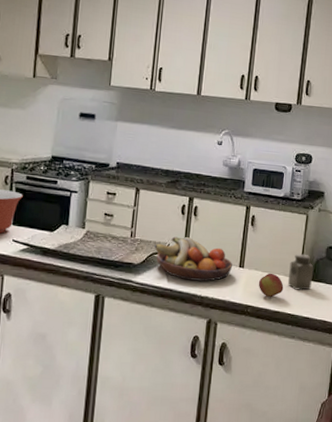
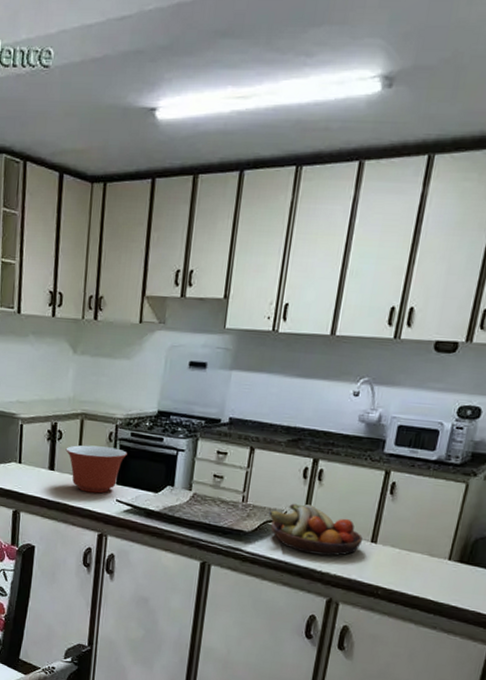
apple: present [258,273,284,298] -> none [394,551,427,580]
salt shaker: present [287,253,314,291] -> none [432,530,471,575]

